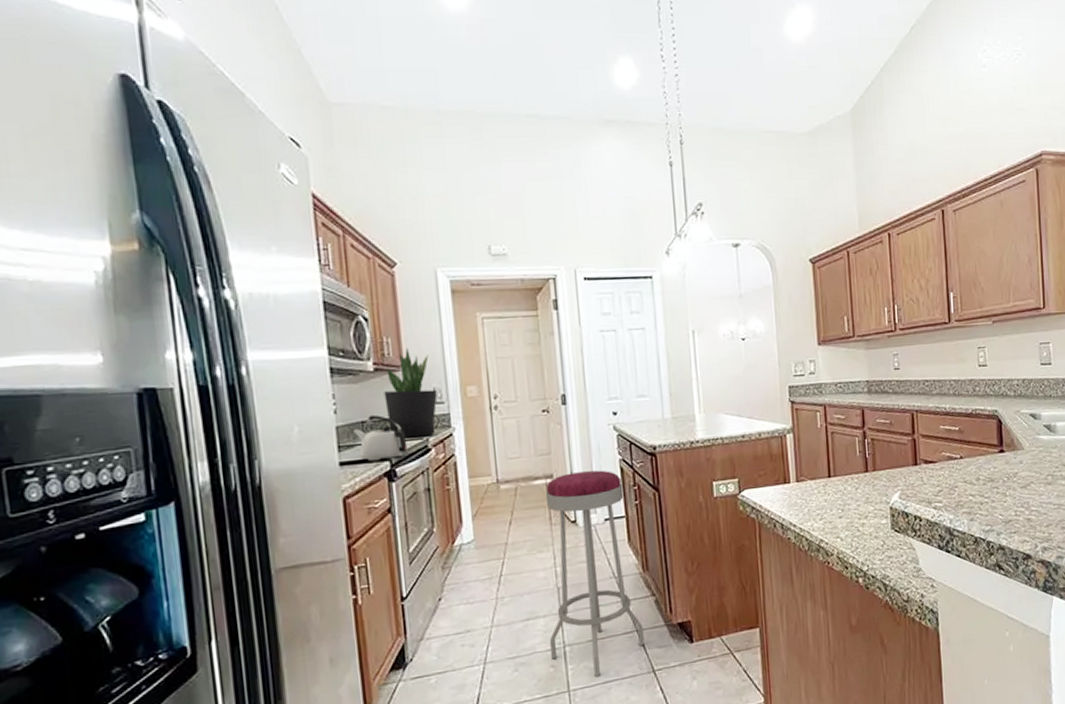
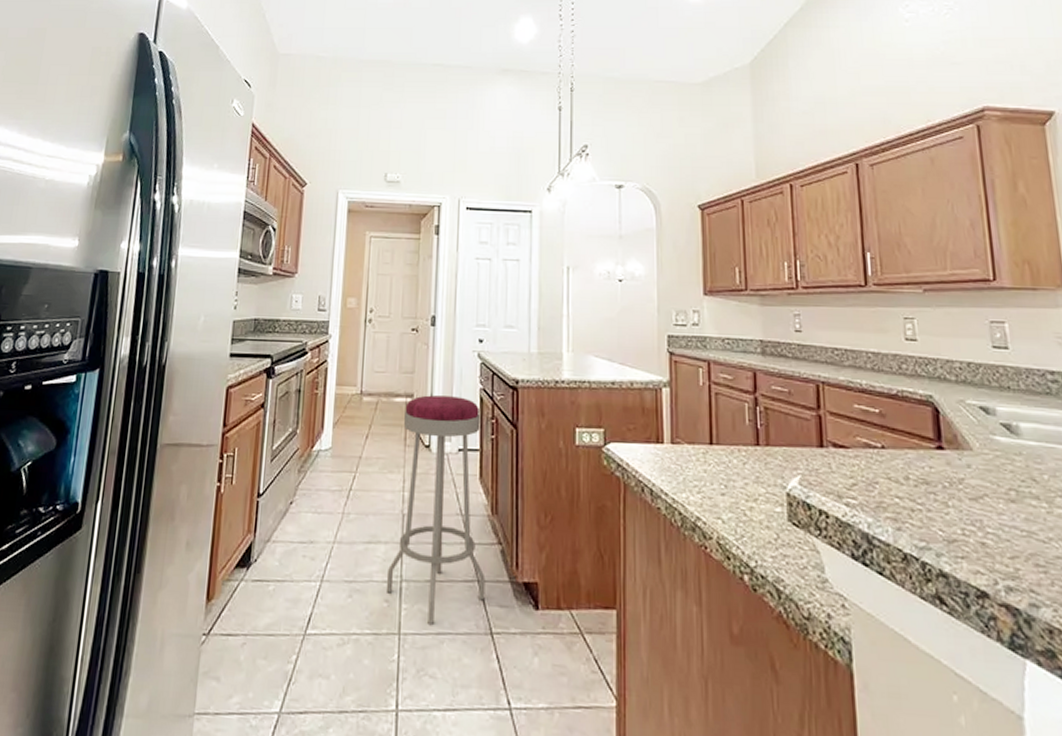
kettle: present [354,414,408,462] -> none [247,314,289,357]
planter: present [384,348,437,438] -> none [276,257,321,340]

